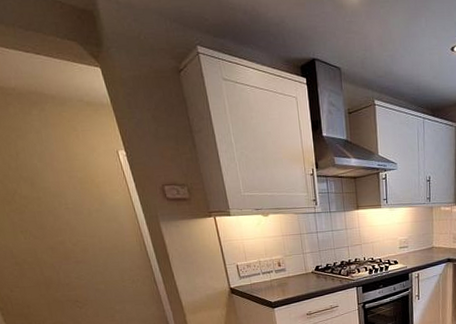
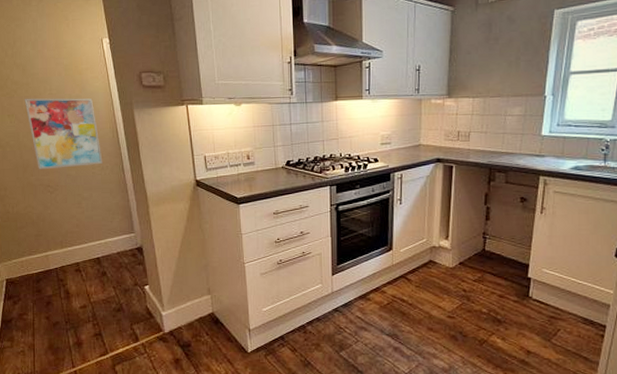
wall art: none [37,212,133,286] -> present [24,98,103,170]

